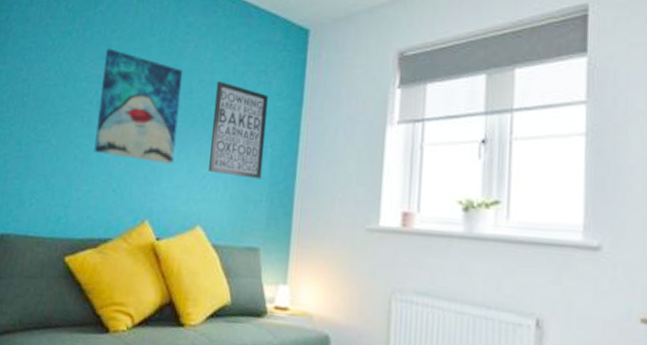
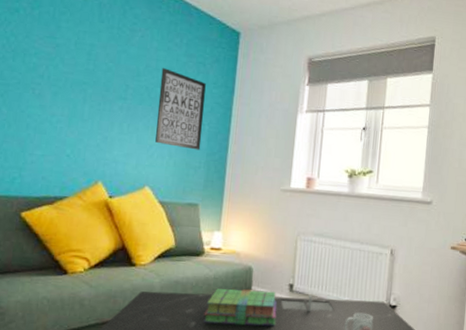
wall art: present [94,48,183,164] -> none [46,29,131,135]

